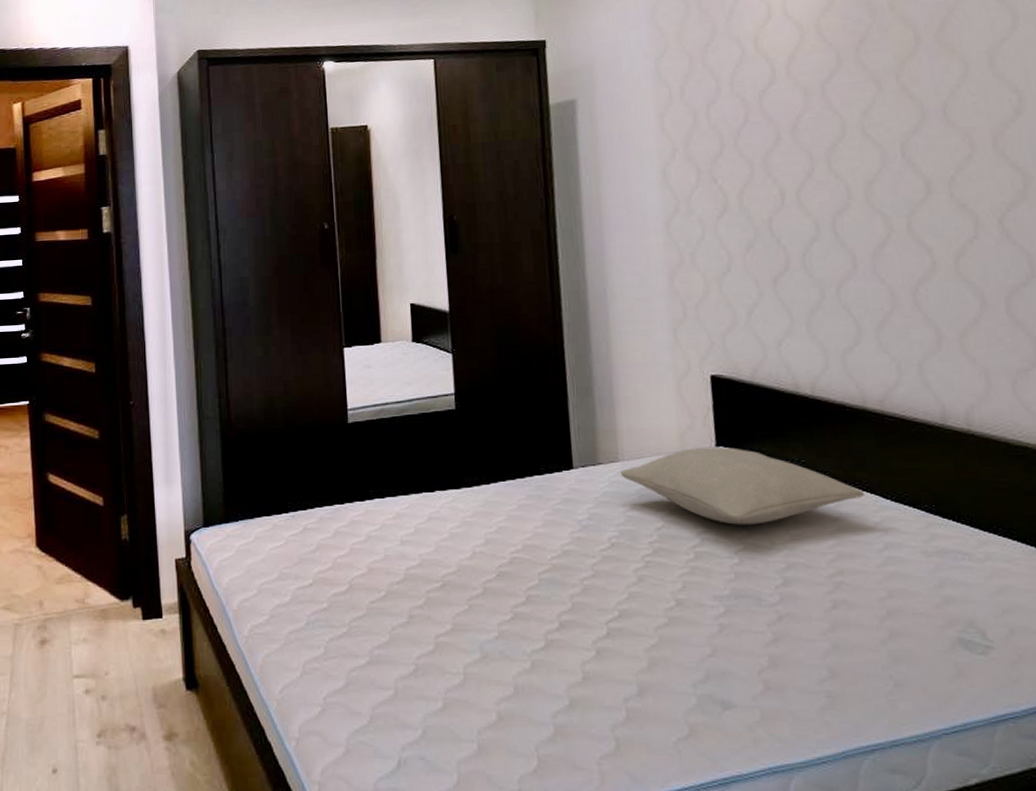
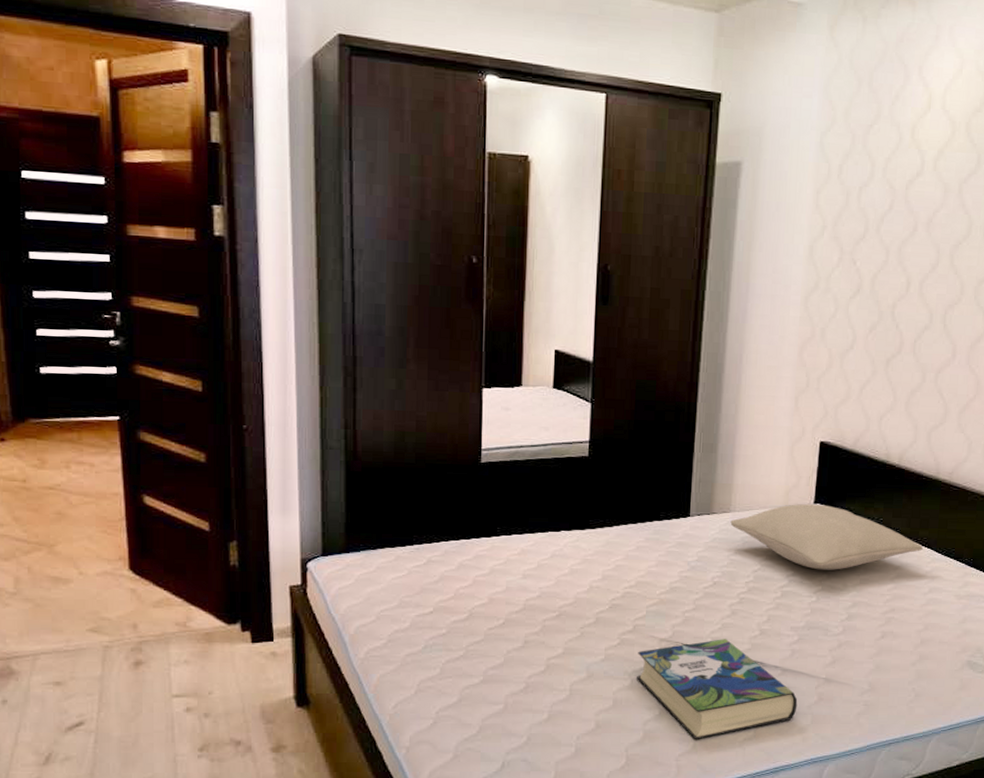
book: none [535,611,739,739] -> present [636,639,798,740]

